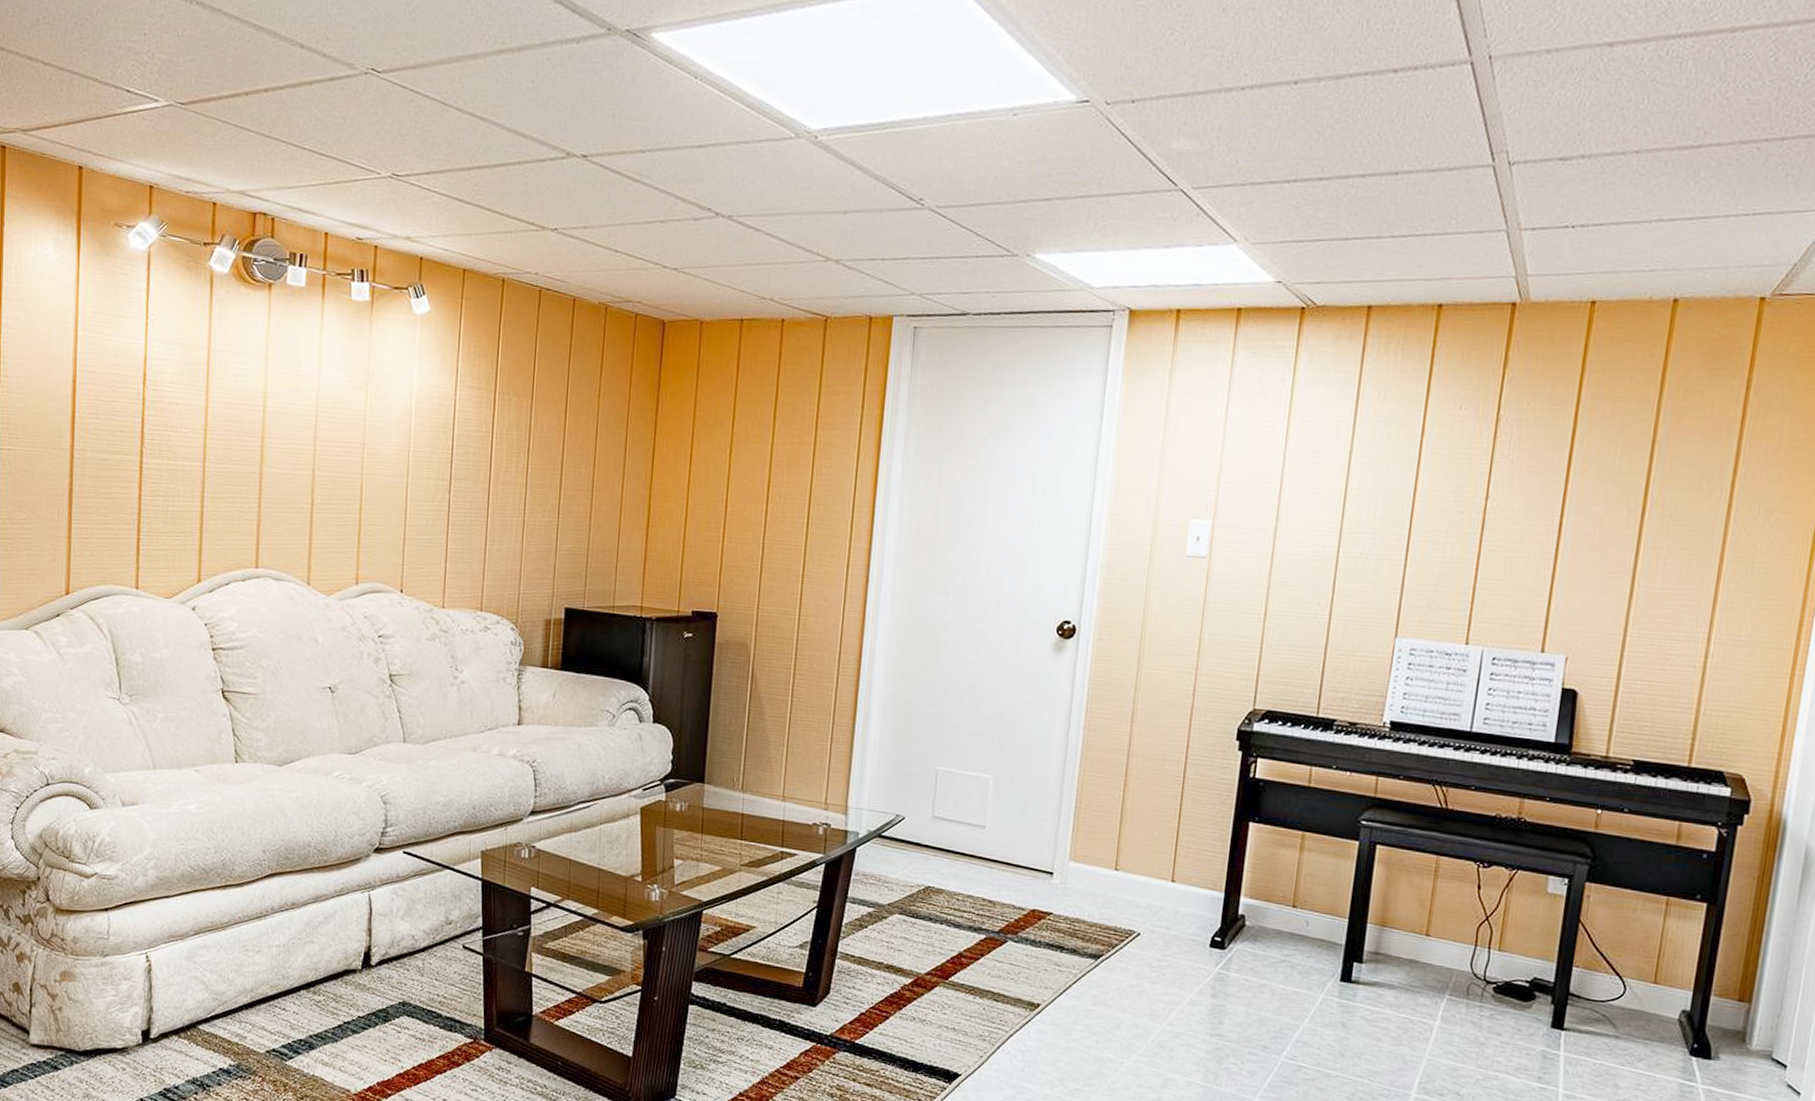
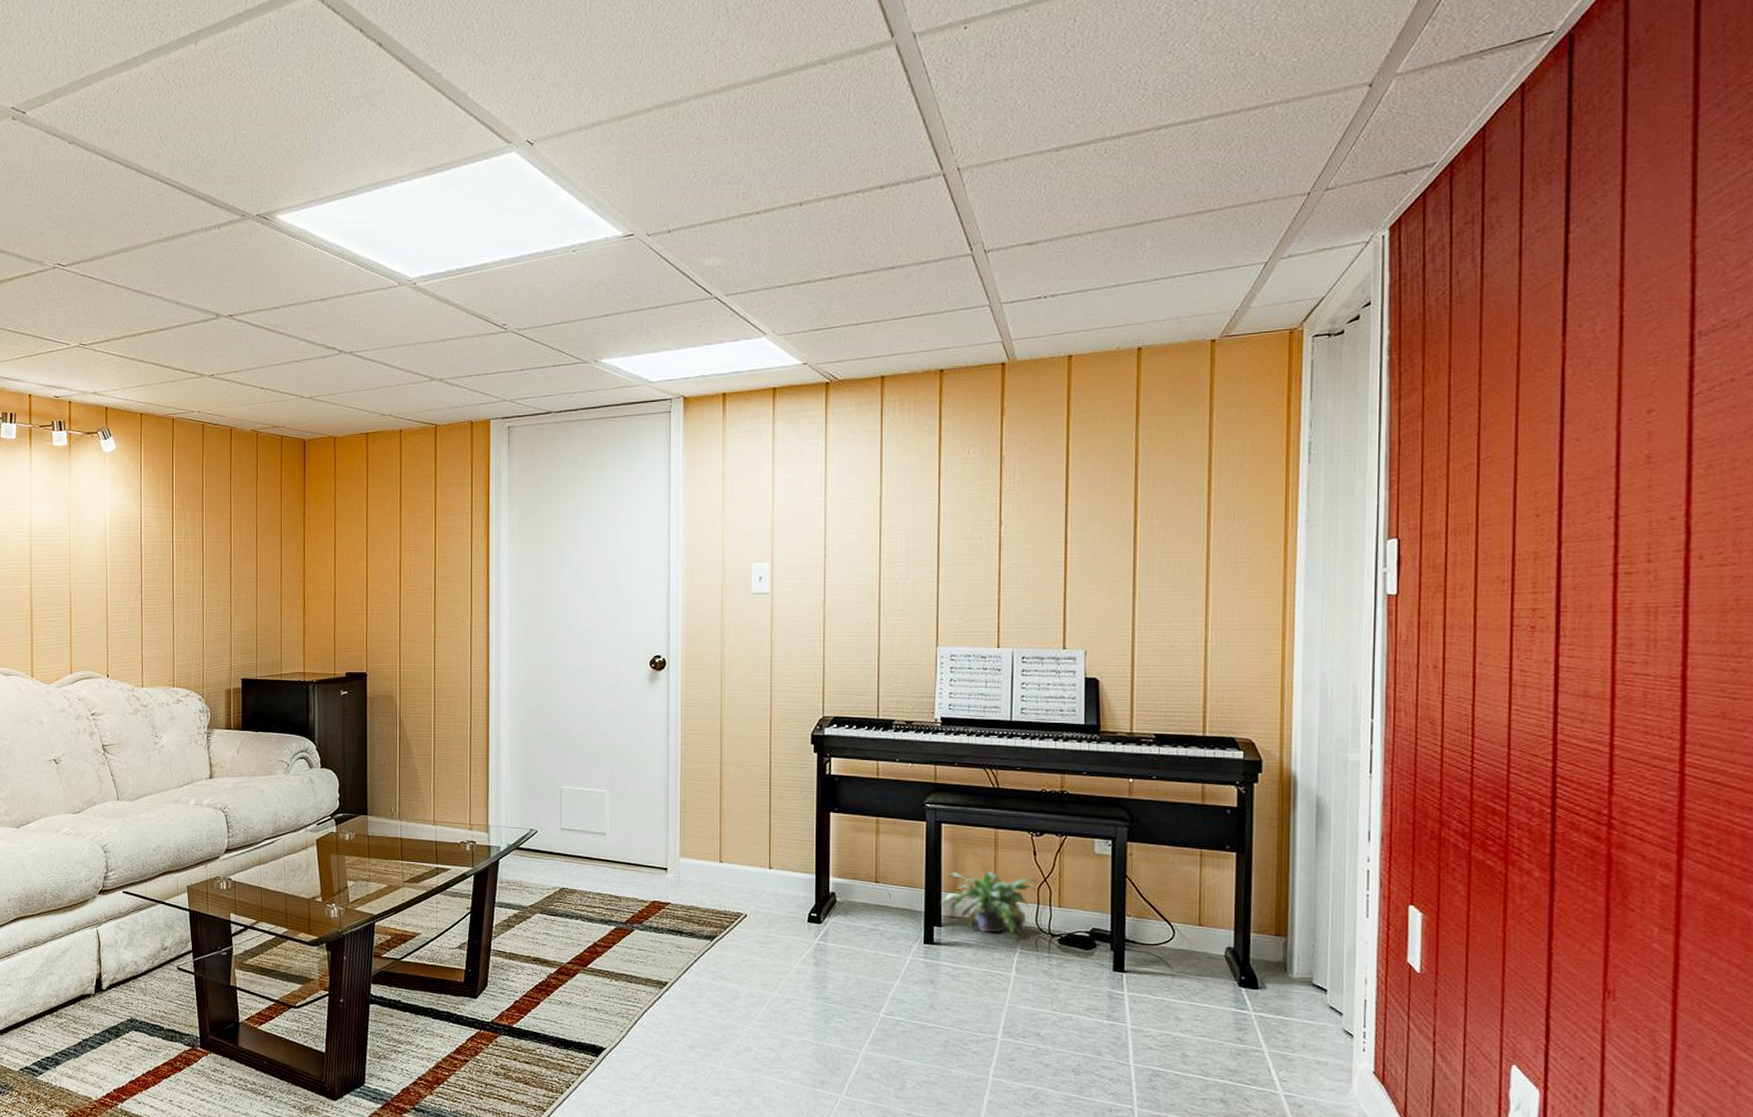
potted plant: none [1365,902,1478,981] -> present [942,871,1038,937]

